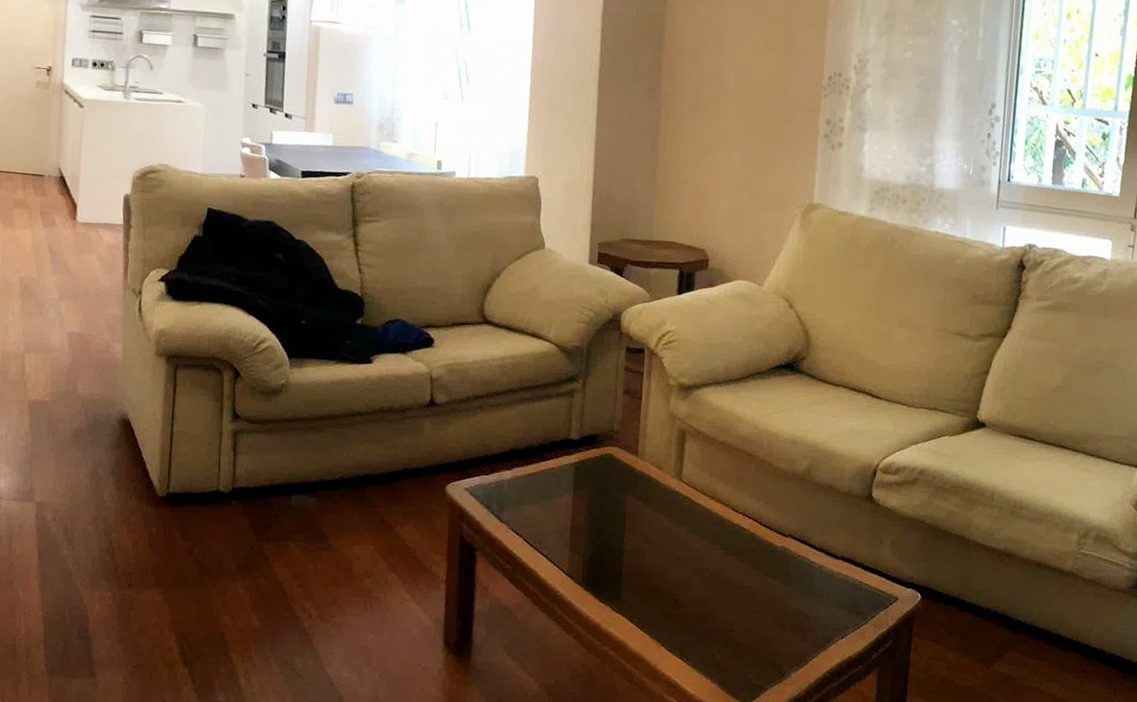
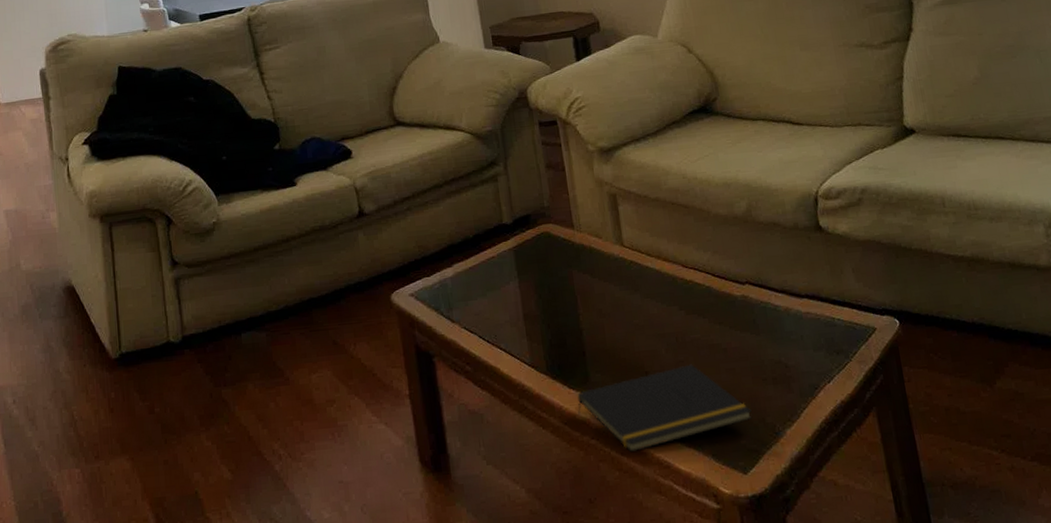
notepad: none [603,600,765,669] -> present [577,364,753,453]

